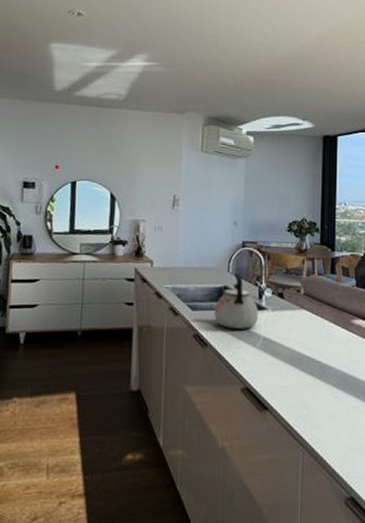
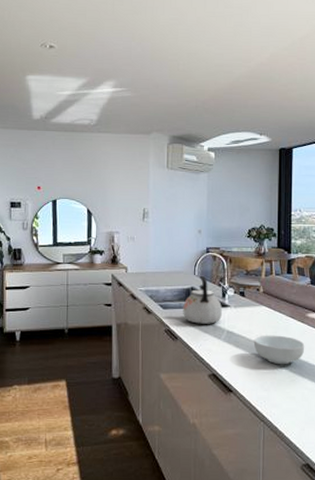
cereal bowl: none [292,343,350,379] -> present [253,335,305,365]

